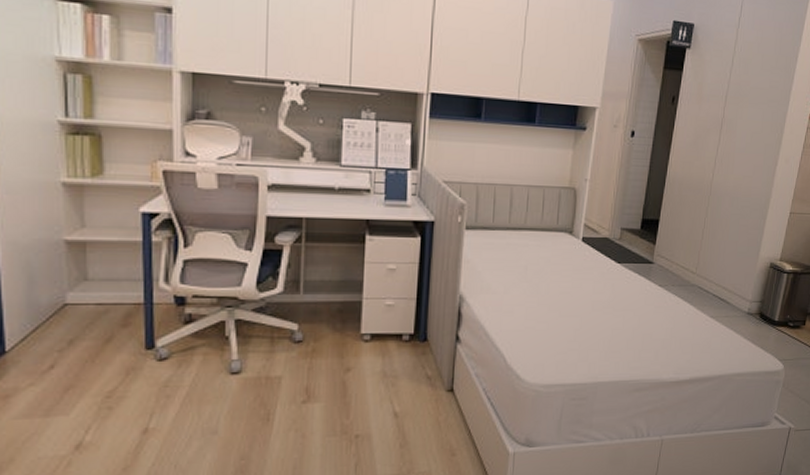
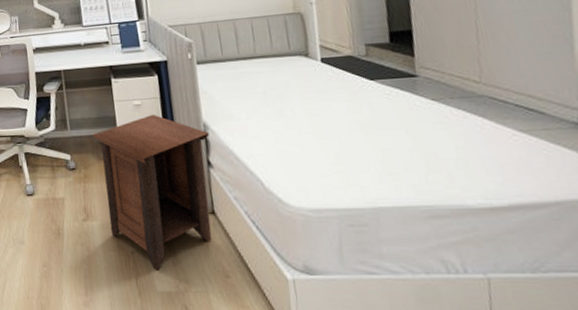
nightstand: none [332,281,463,454] -> present [93,114,213,270]

